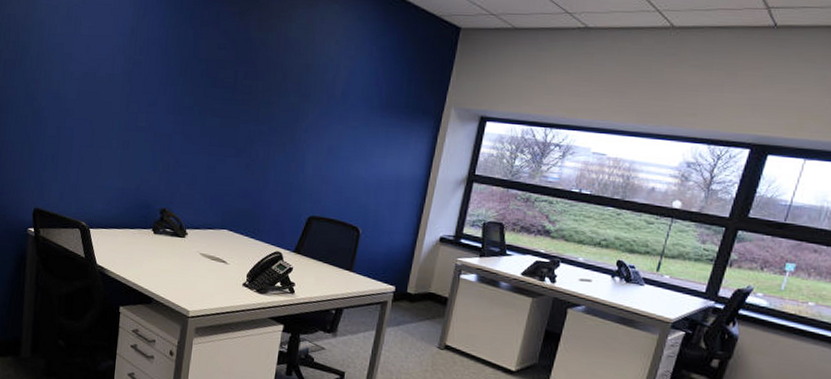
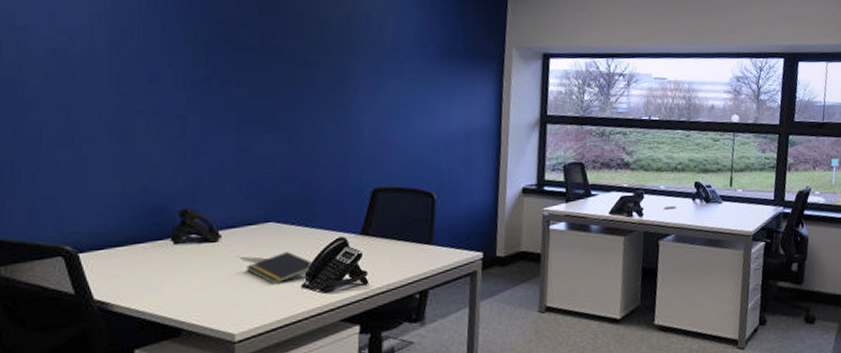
notepad: none [203,255,255,279] -> present [247,252,315,284]

